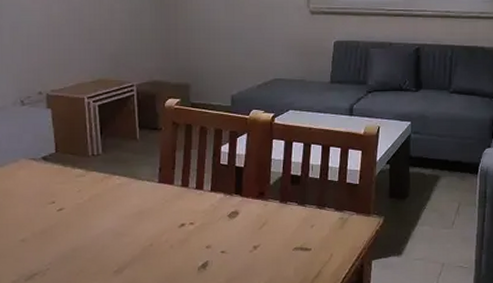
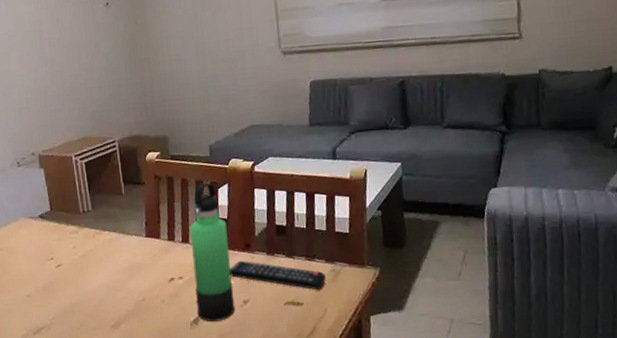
thermos bottle: none [206,131,245,266] -> present [190,182,235,321]
remote control: none [242,207,334,237] -> present [229,260,326,291]

